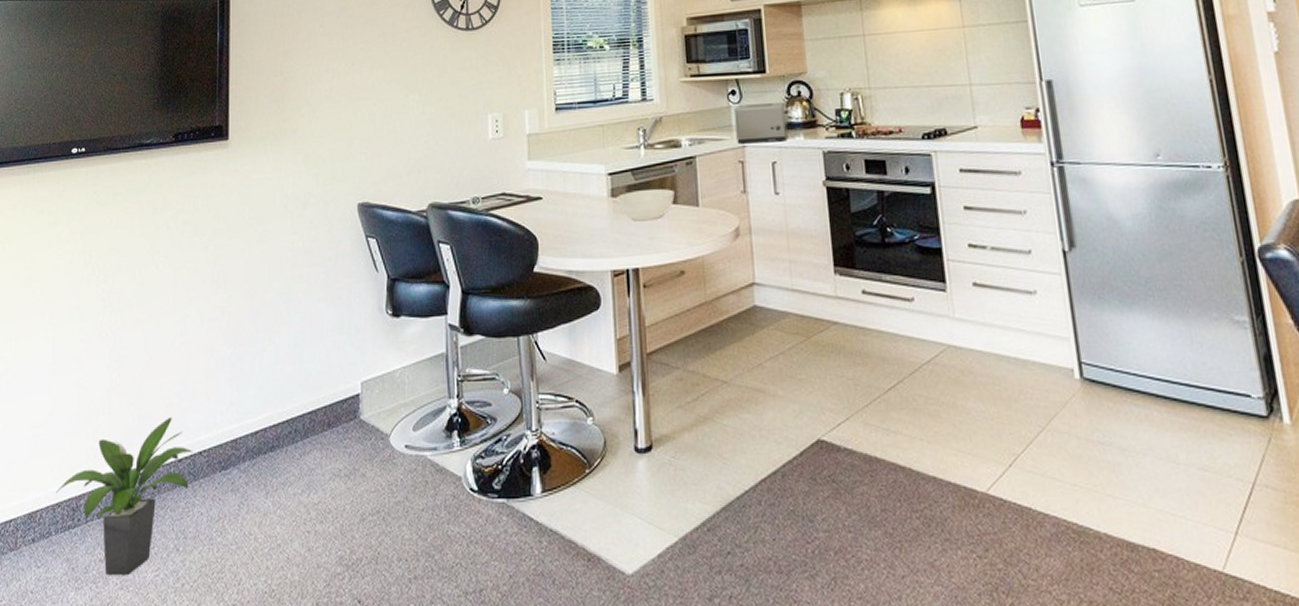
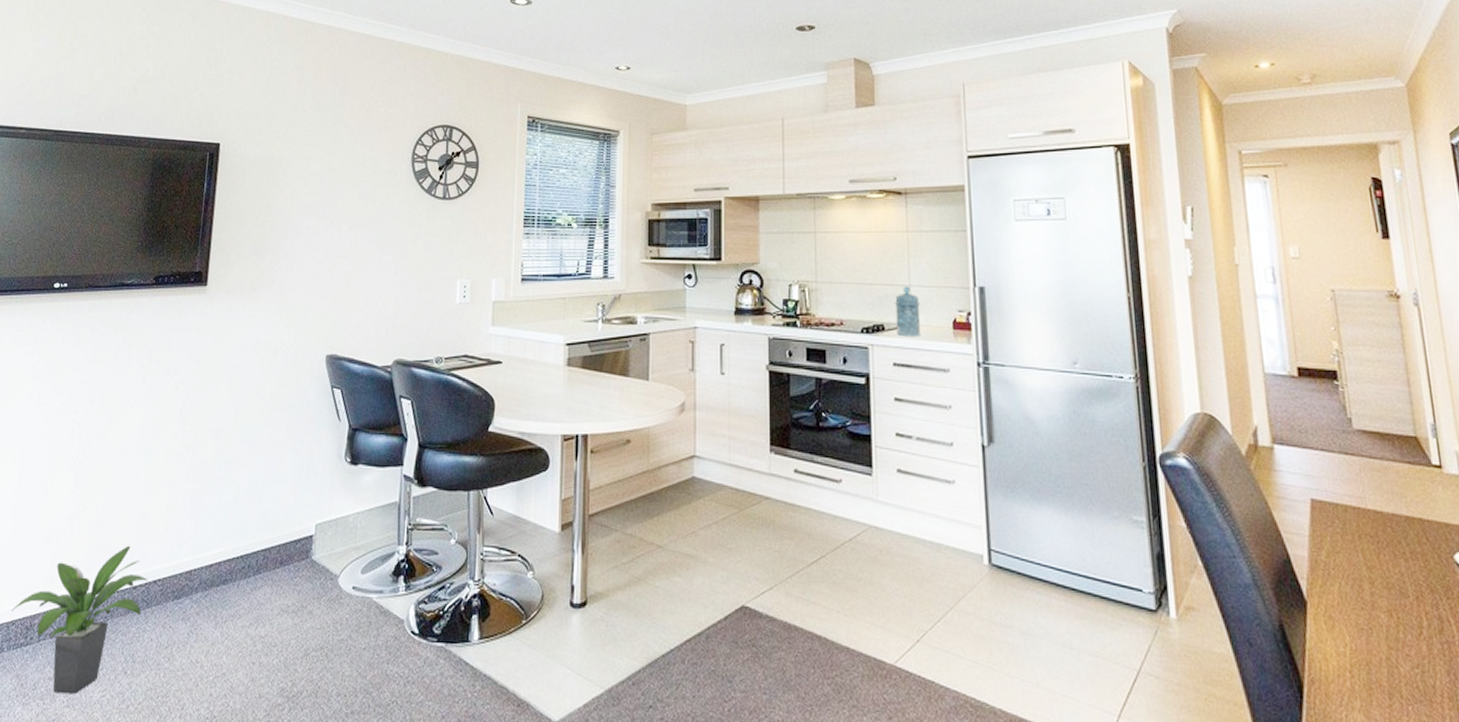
bowl: present [617,189,675,222] -> none [572,362,627,391]
toaster: present [734,102,789,144] -> none [689,289,740,326]
canister: none [956,85,987,141] -> present [895,286,921,337]

